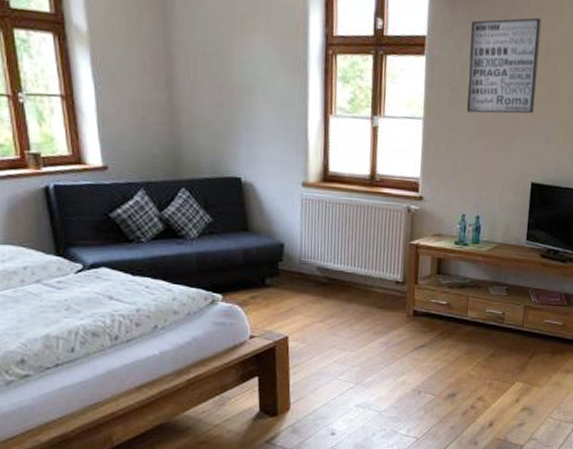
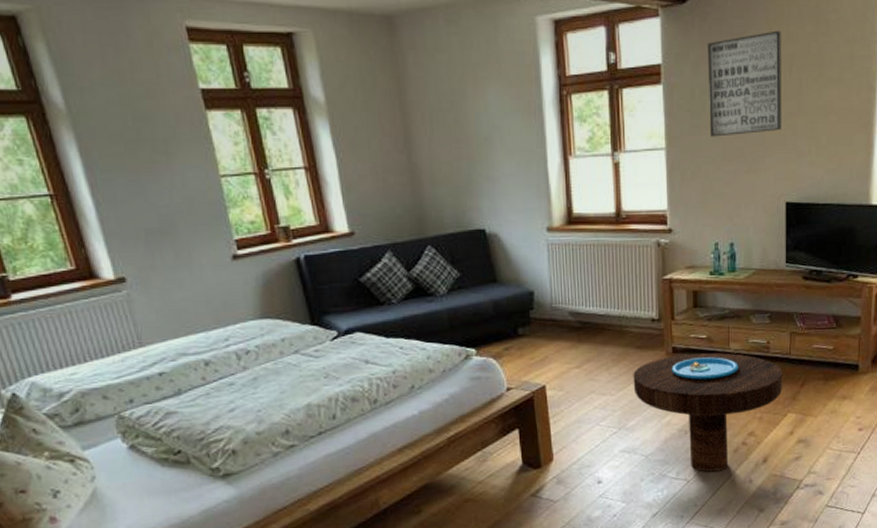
side table: none [373,318,515,431] -> present [633,353,783,472]

